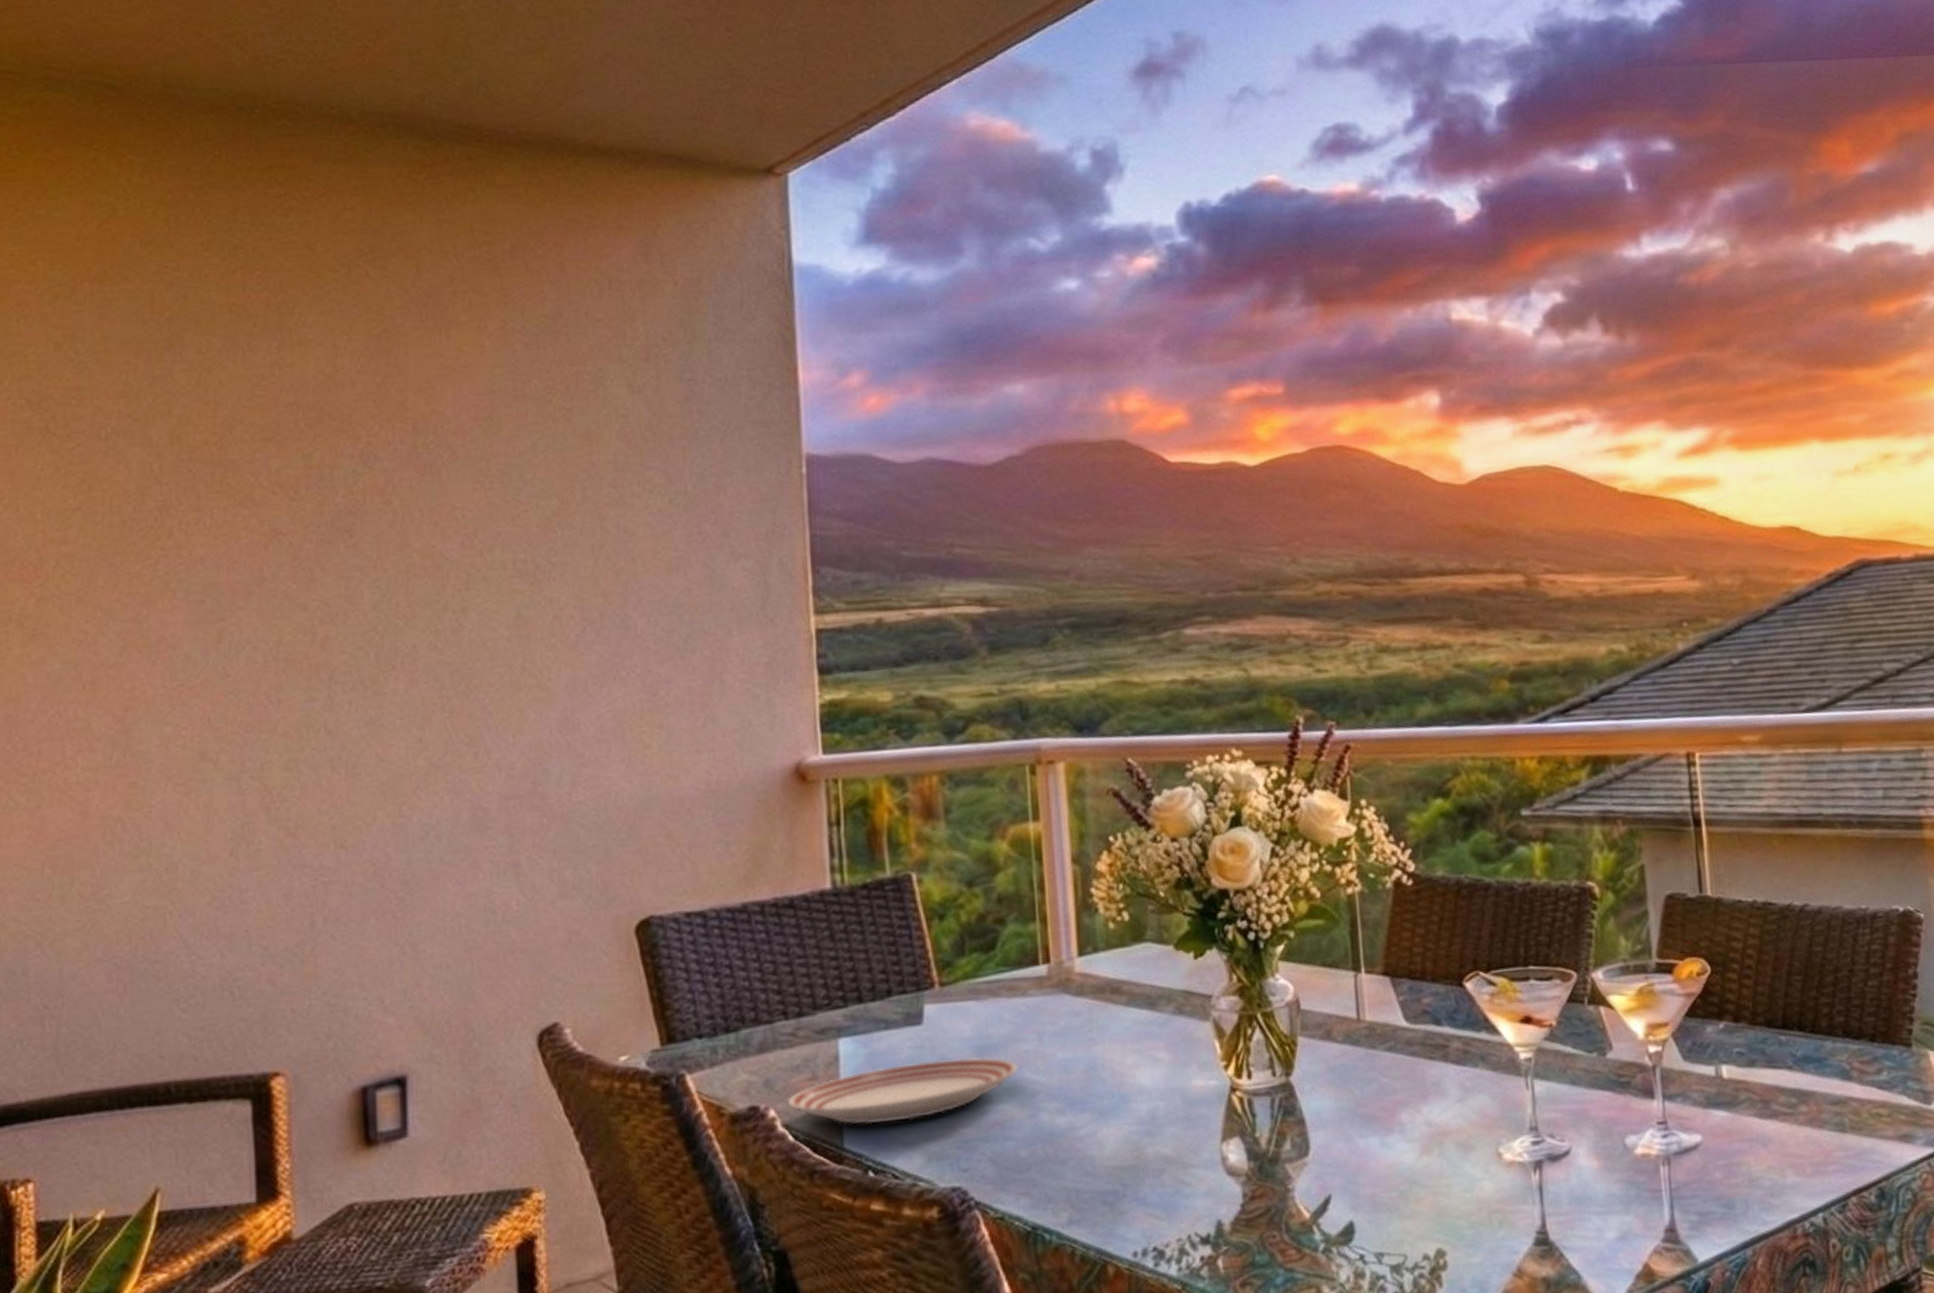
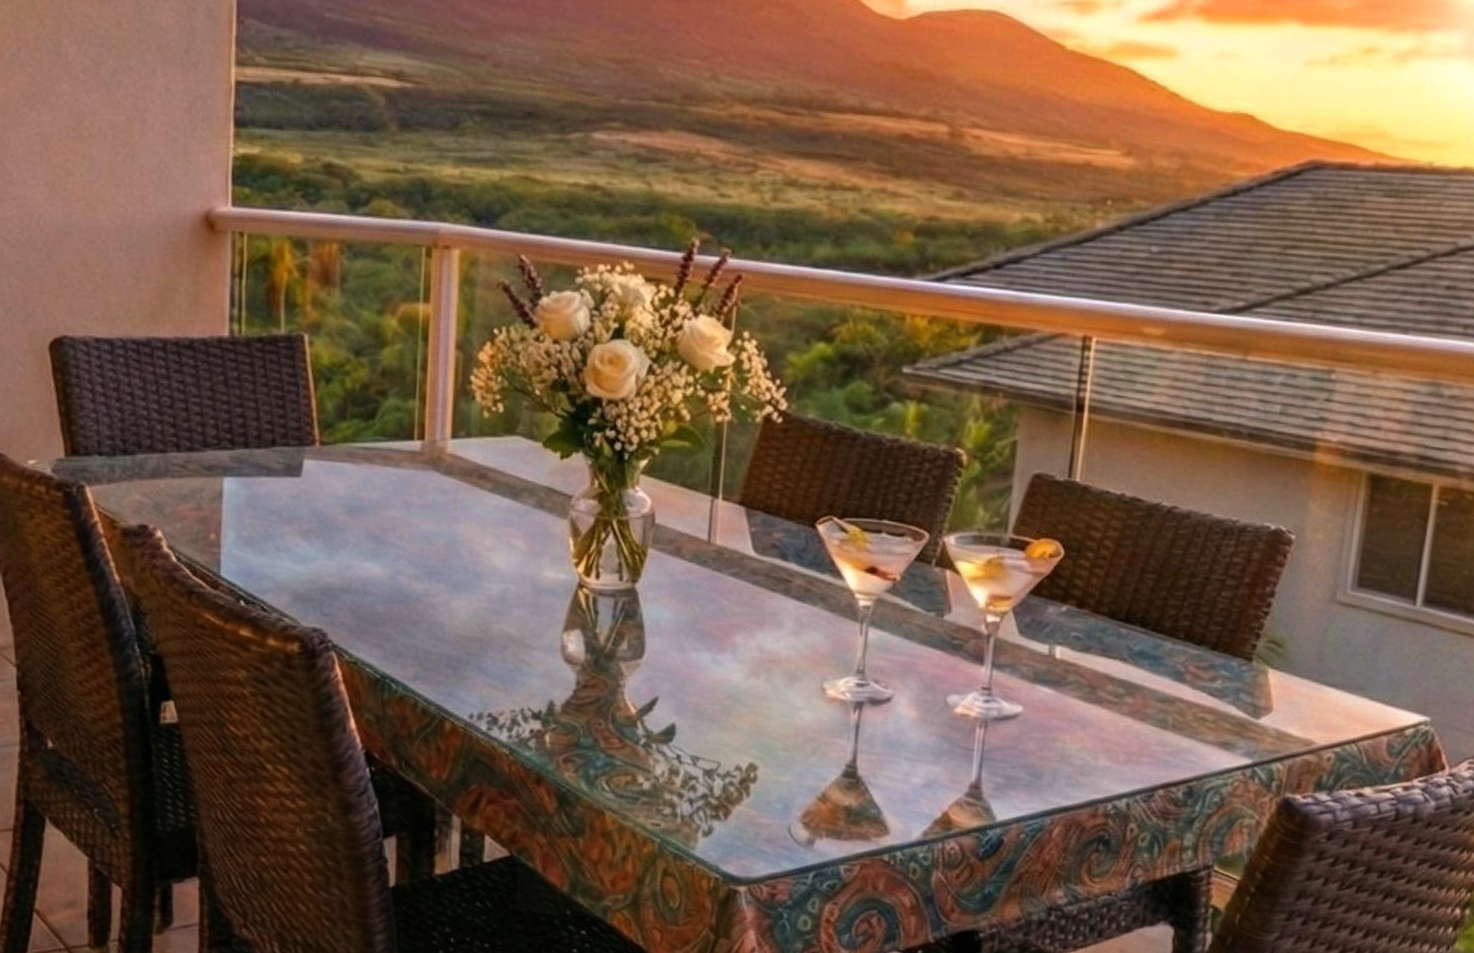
dinner plate: present [788,1058,1018,1125] -> none [174,510,384,562]

